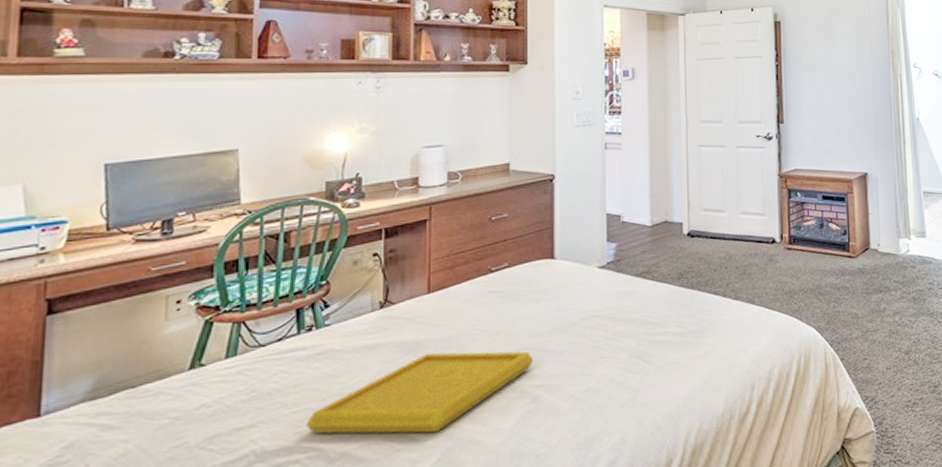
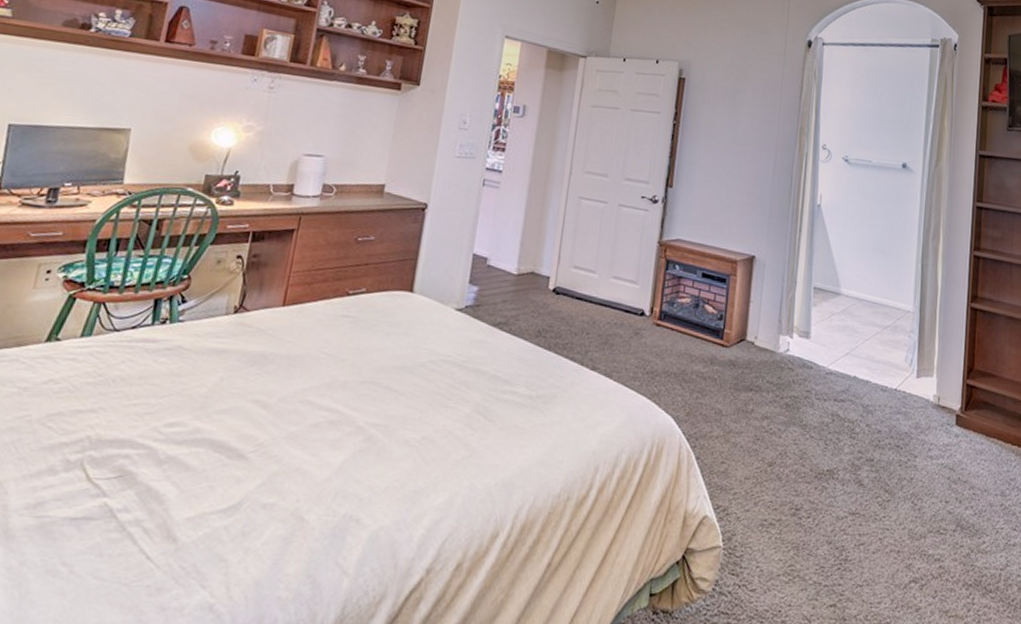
serving tray: present [305,351,533,434] -> none [142,368,375,454]

